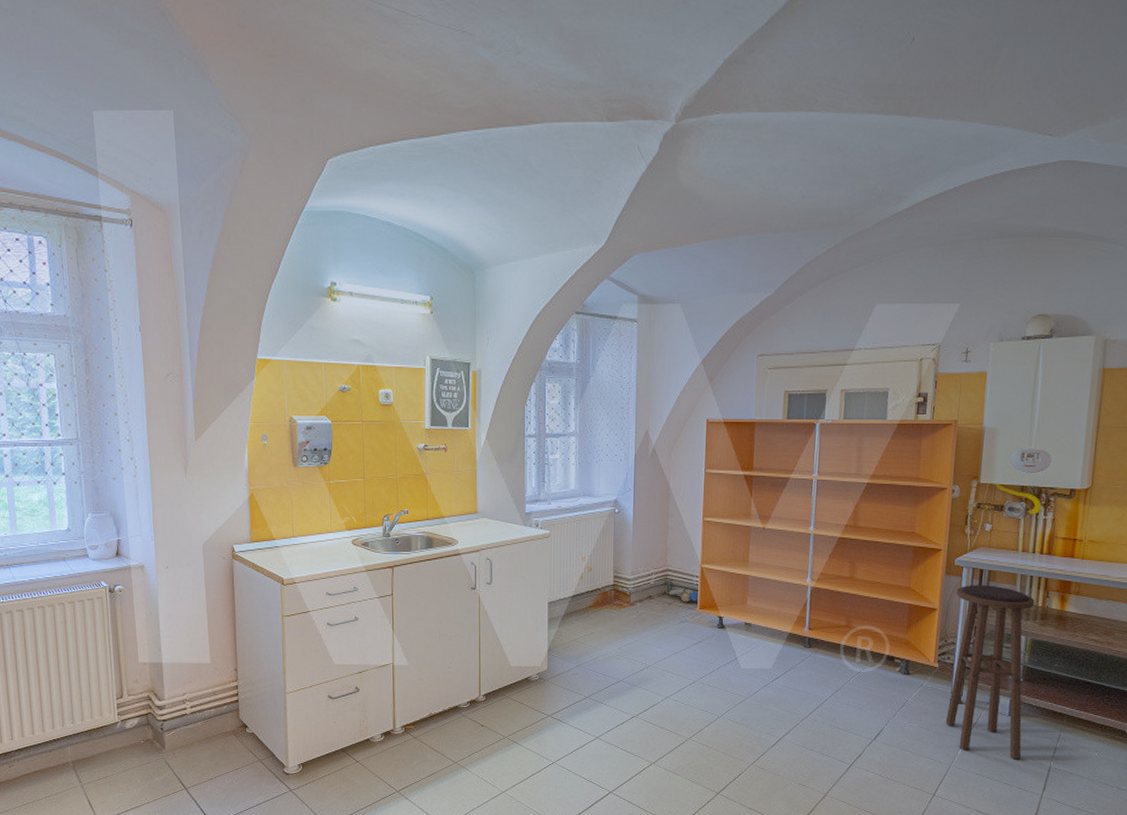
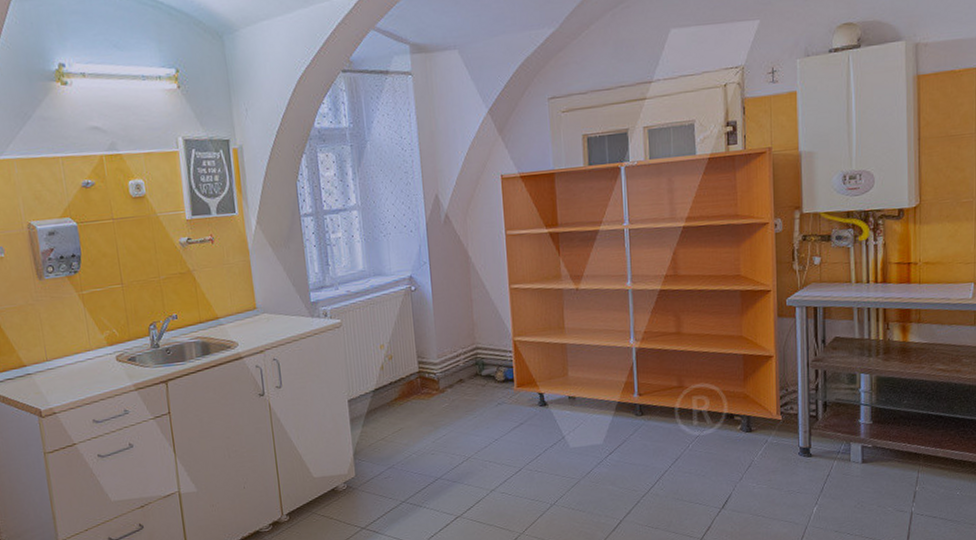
stool: present [945,585,1035,760] -> none [791,323,880,511]

